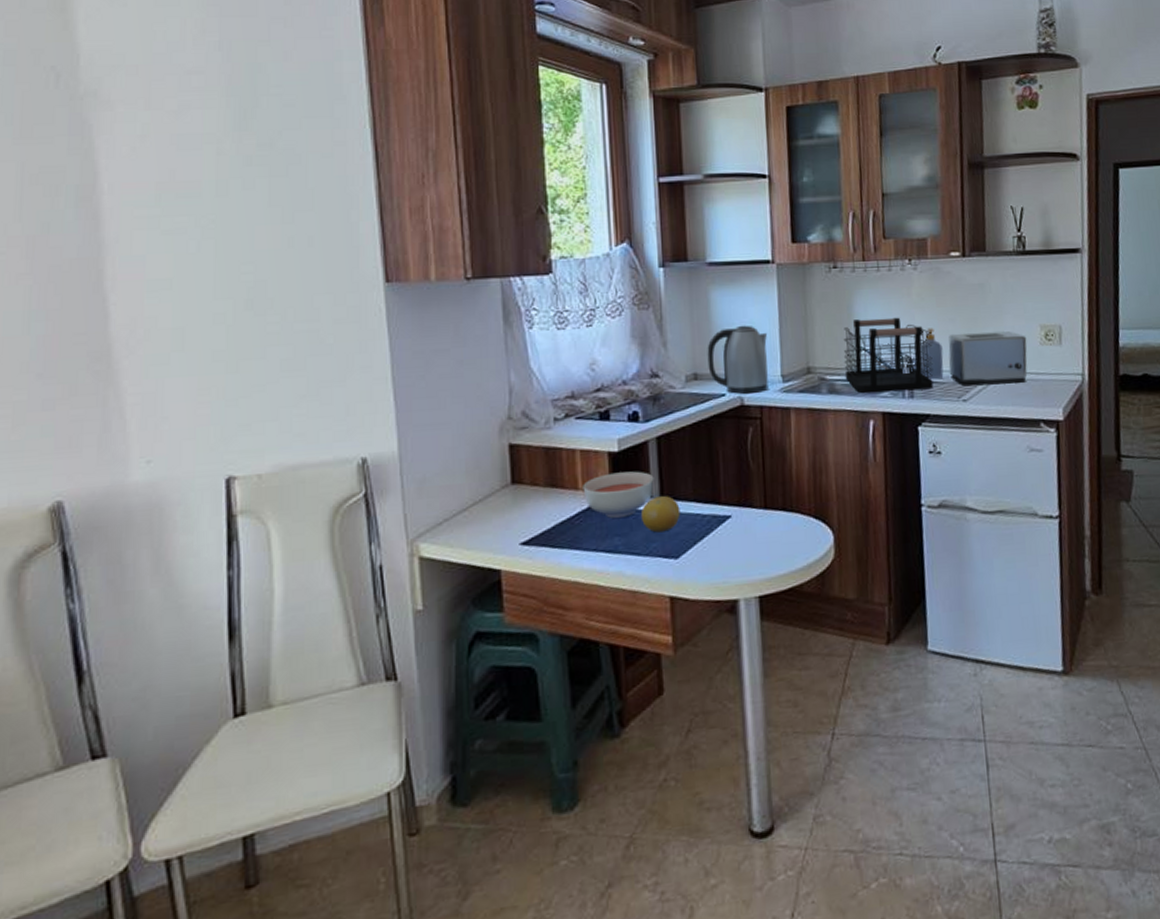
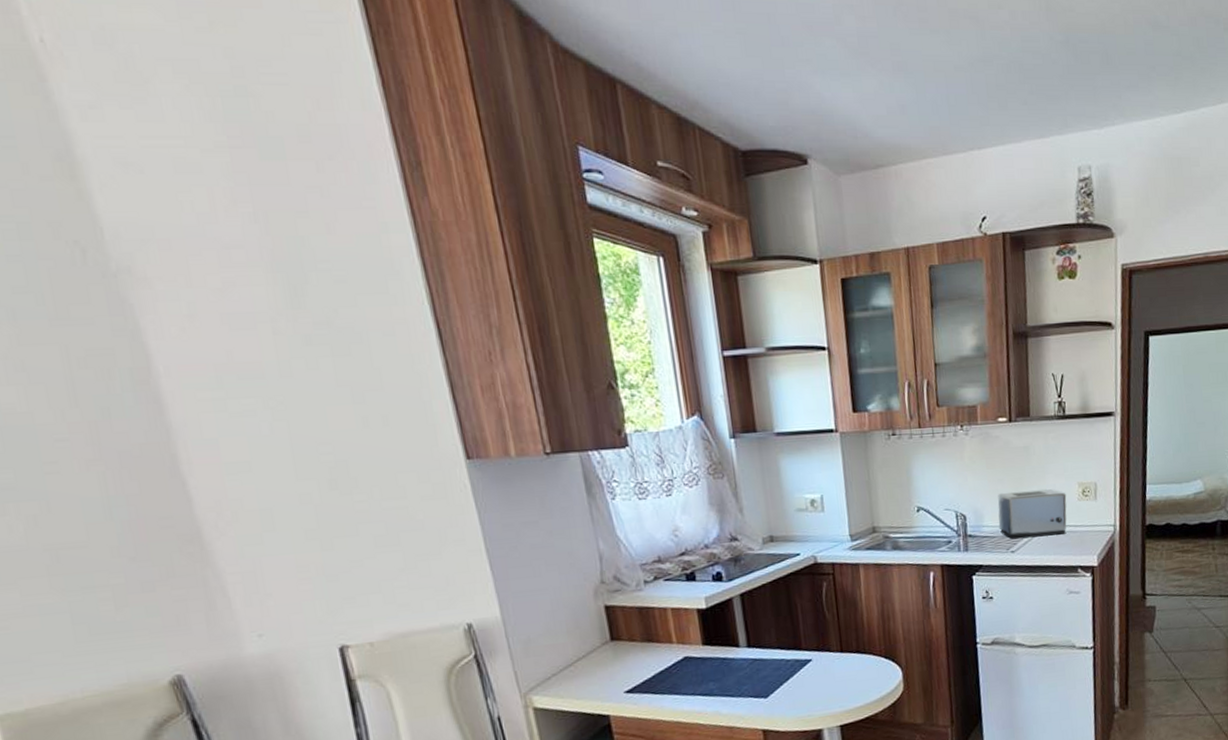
bowl: present [583,471,654,518] -> none [676,624,741,666]
fruit: present [642,495,681,533] -> none [731,644,767,677]
kettle: present [707,325,768,394] -> none [780,490,839,554]
dish rack: present [843,317,934,393] -> none [904,479,986,548]
soap bottle: present [920,328,944,379] -> none [973,488,994,534]

